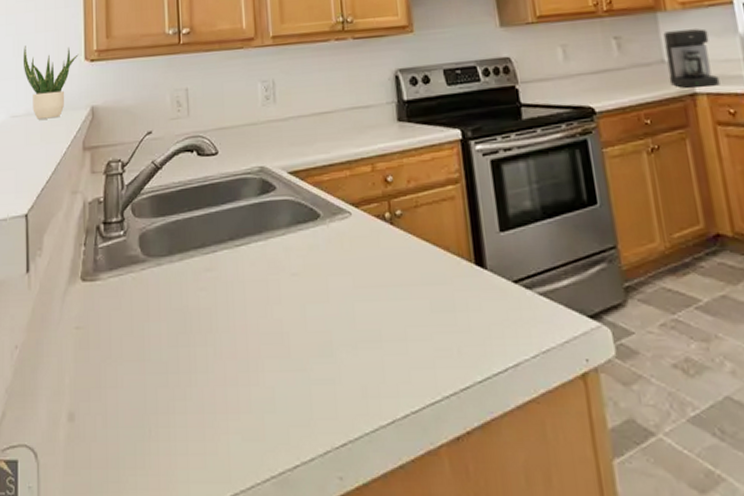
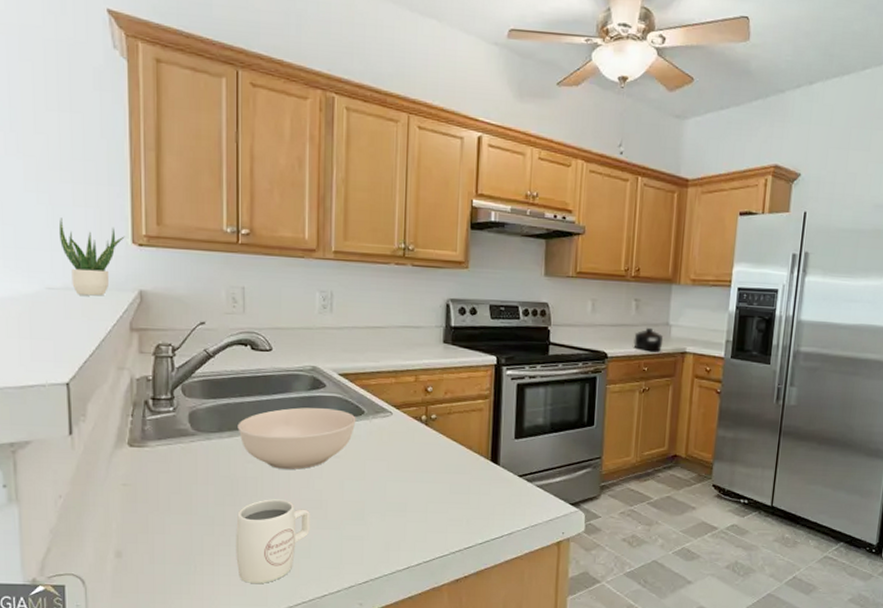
bowl: none [187,215,312,295] -> present [237,407,356,470]
mug: none [191,334,273,453] -> present [236,499,310,584]
saucepan: none [623,68,663,100] -> present [633,327,664,352]
coffee maker: present [663,29,720,88] -> none [668,301,706,348]

